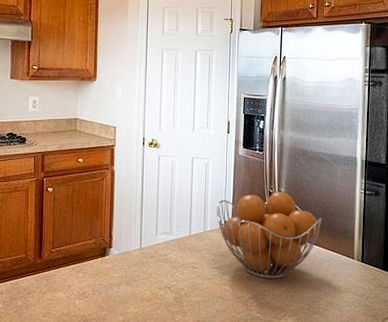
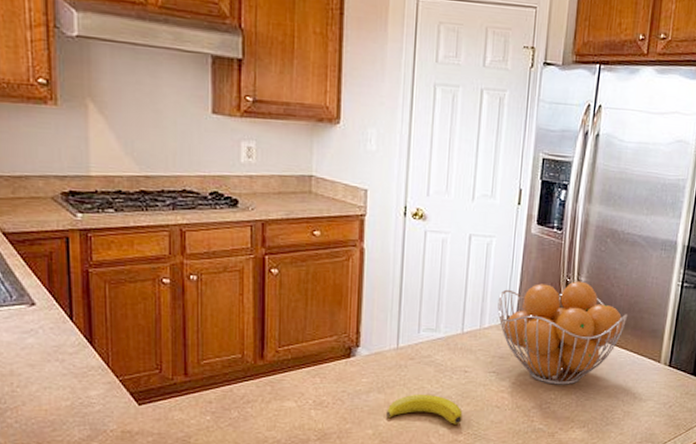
banana: none [133,286,193,313] -> present [386,394,463,424]

